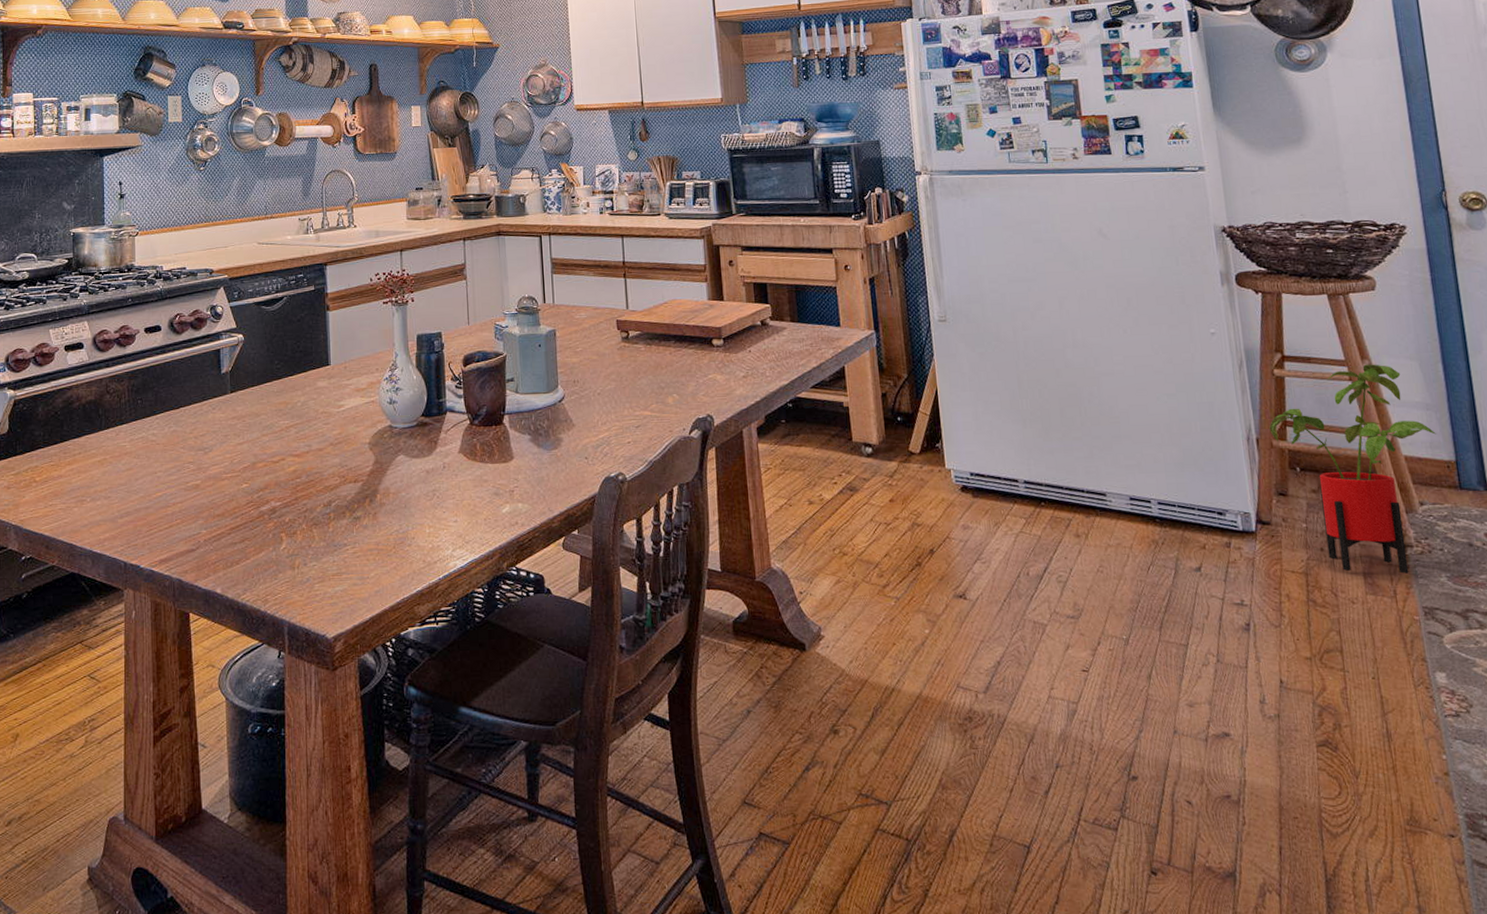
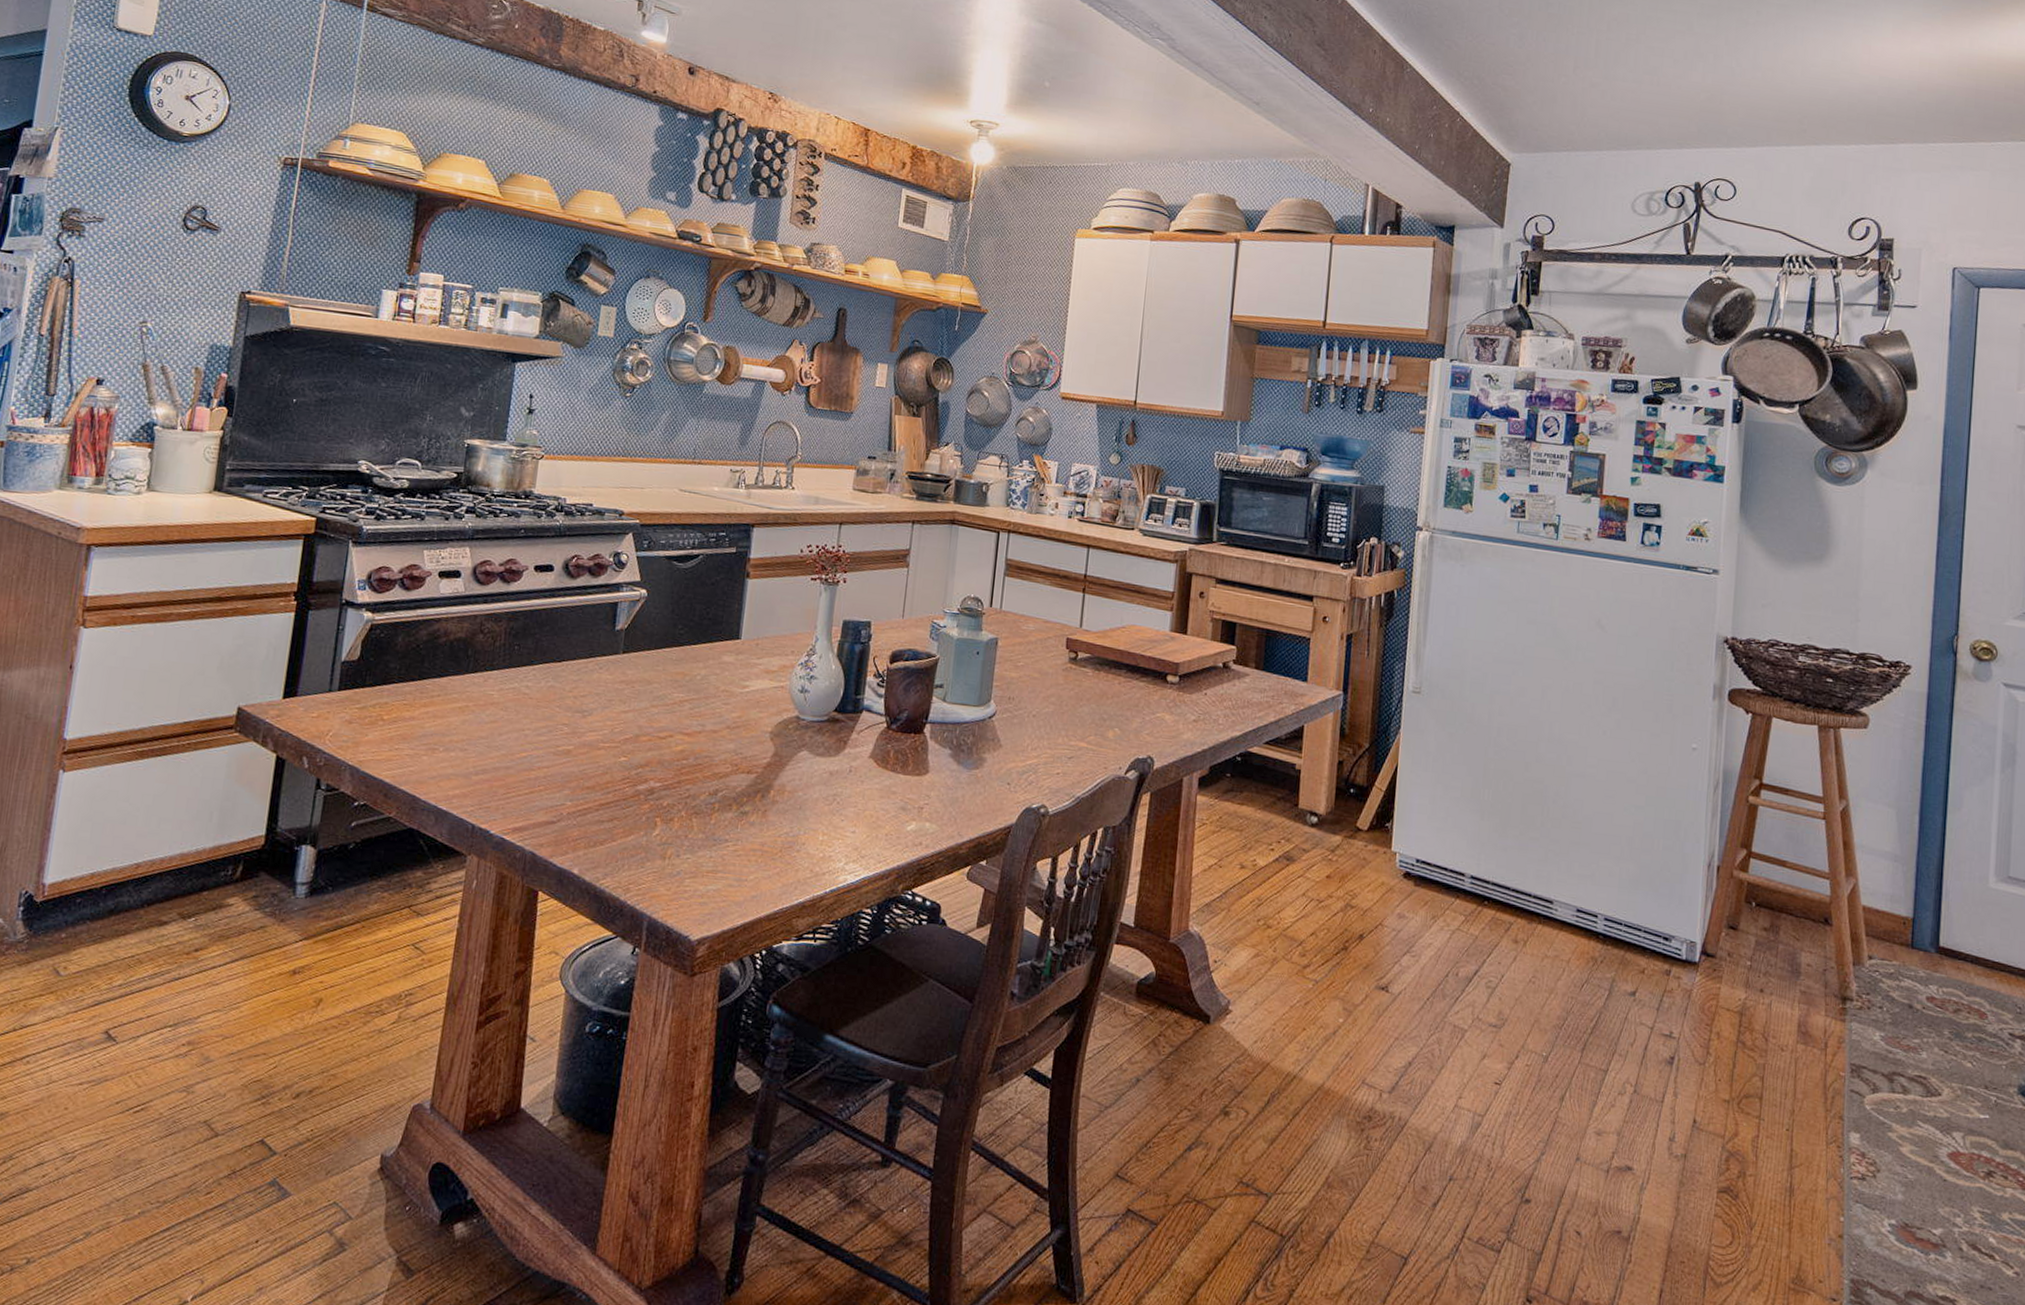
house plant: present [1269,364,1437,574] -> none [1732,804,1900,1027]

